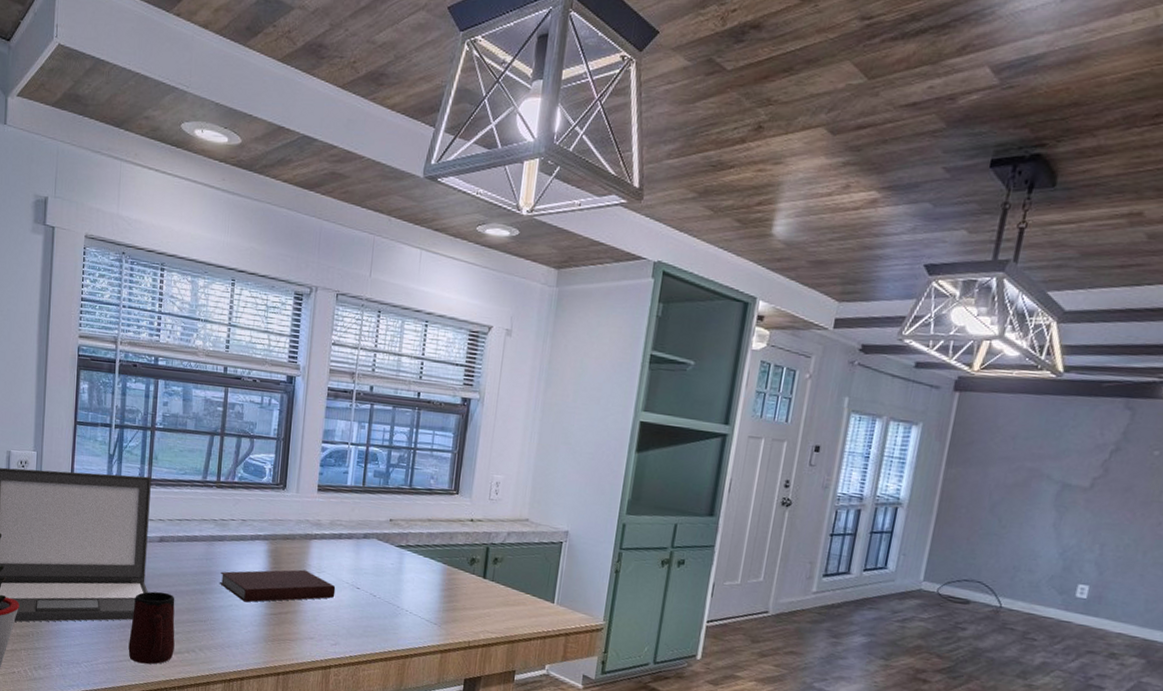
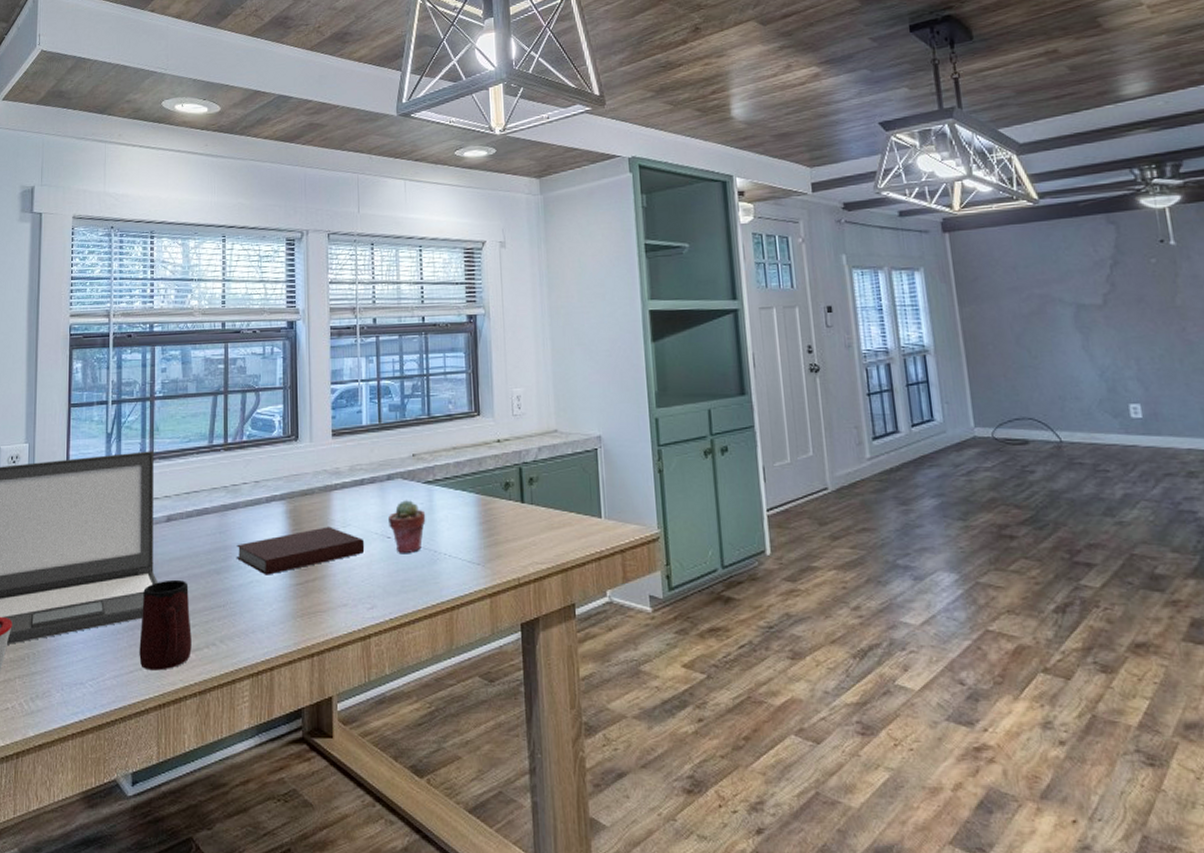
potted succulent: none [359,557,395,605] -> present [388,499,426,553]

